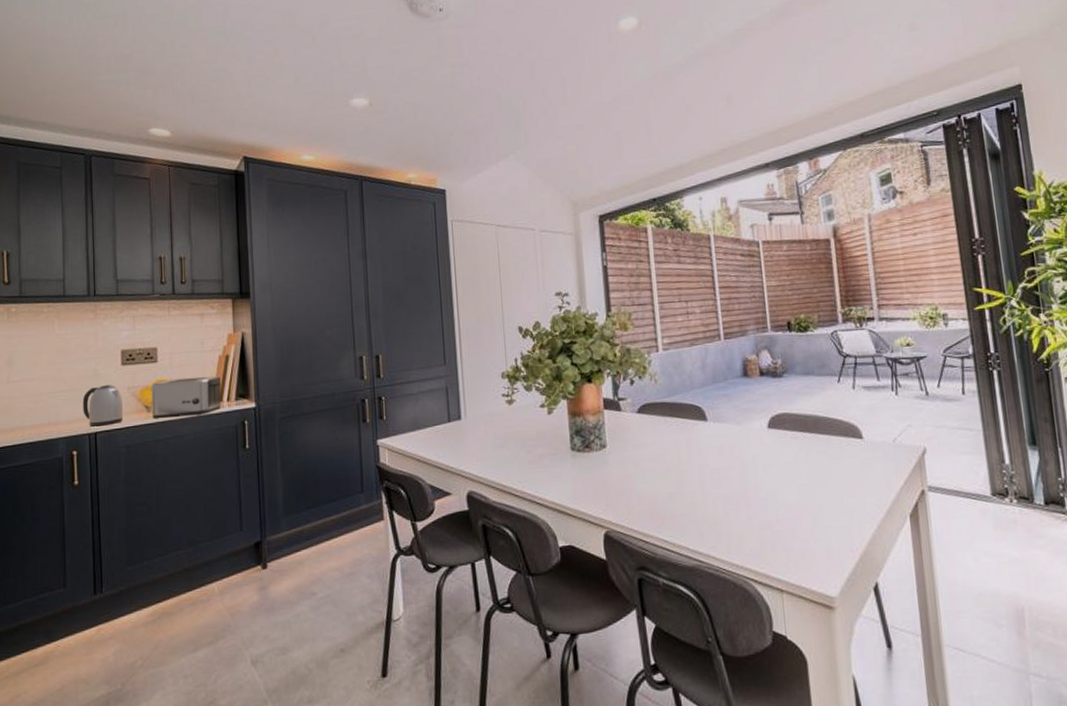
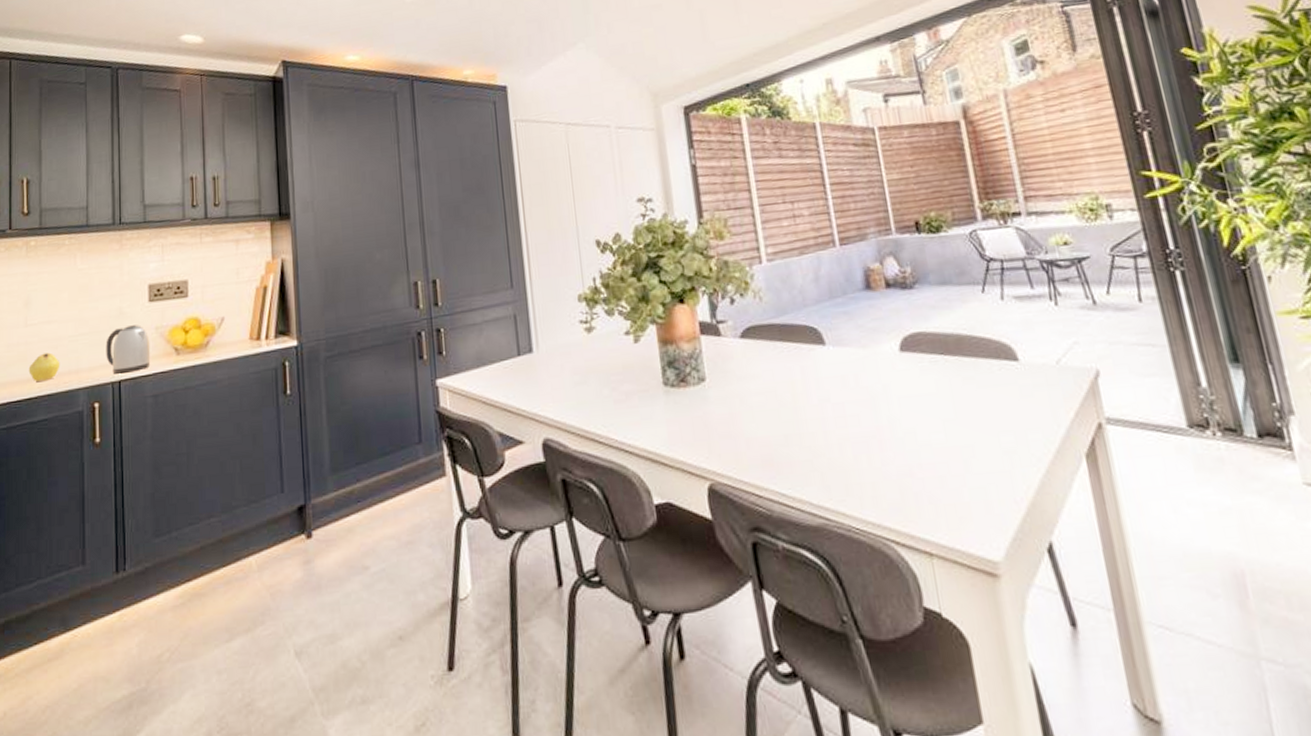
fruit: none [12,406,41,431] -> present [28,352,60,382]
toaster: present [150,375,222,419] -> none [180,310,259,363]

